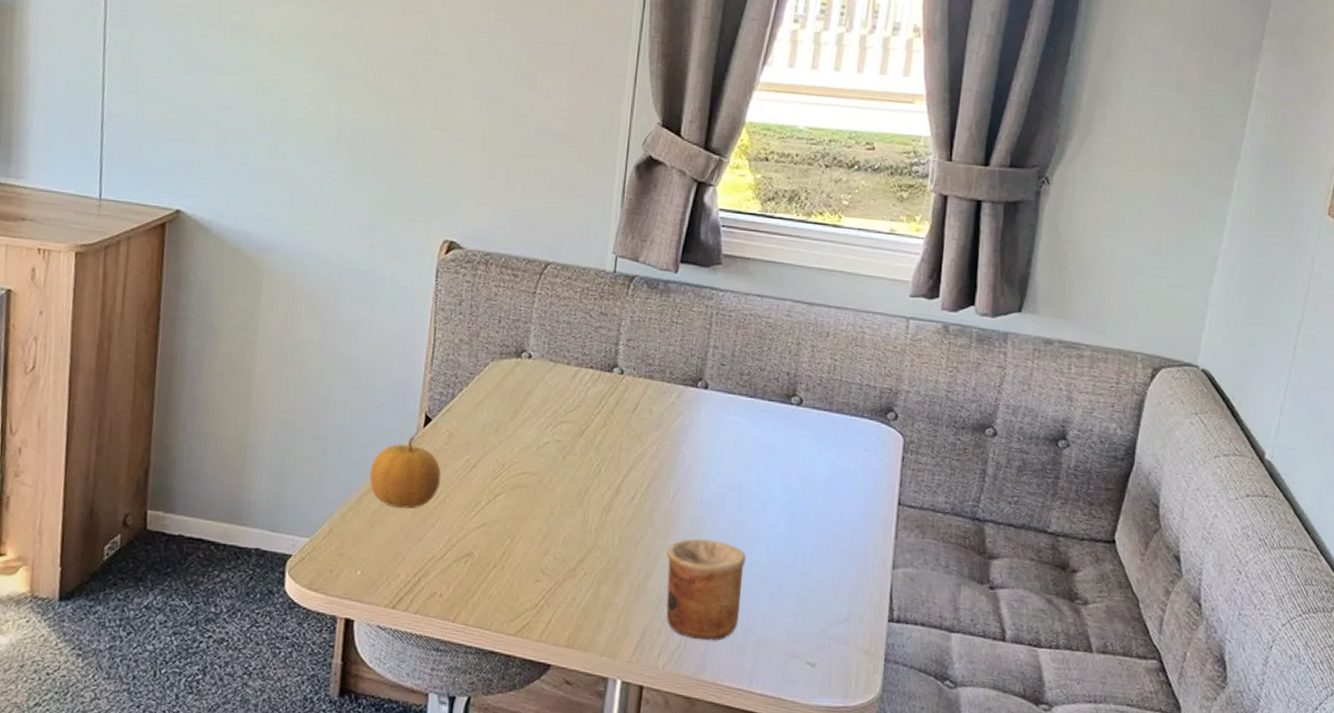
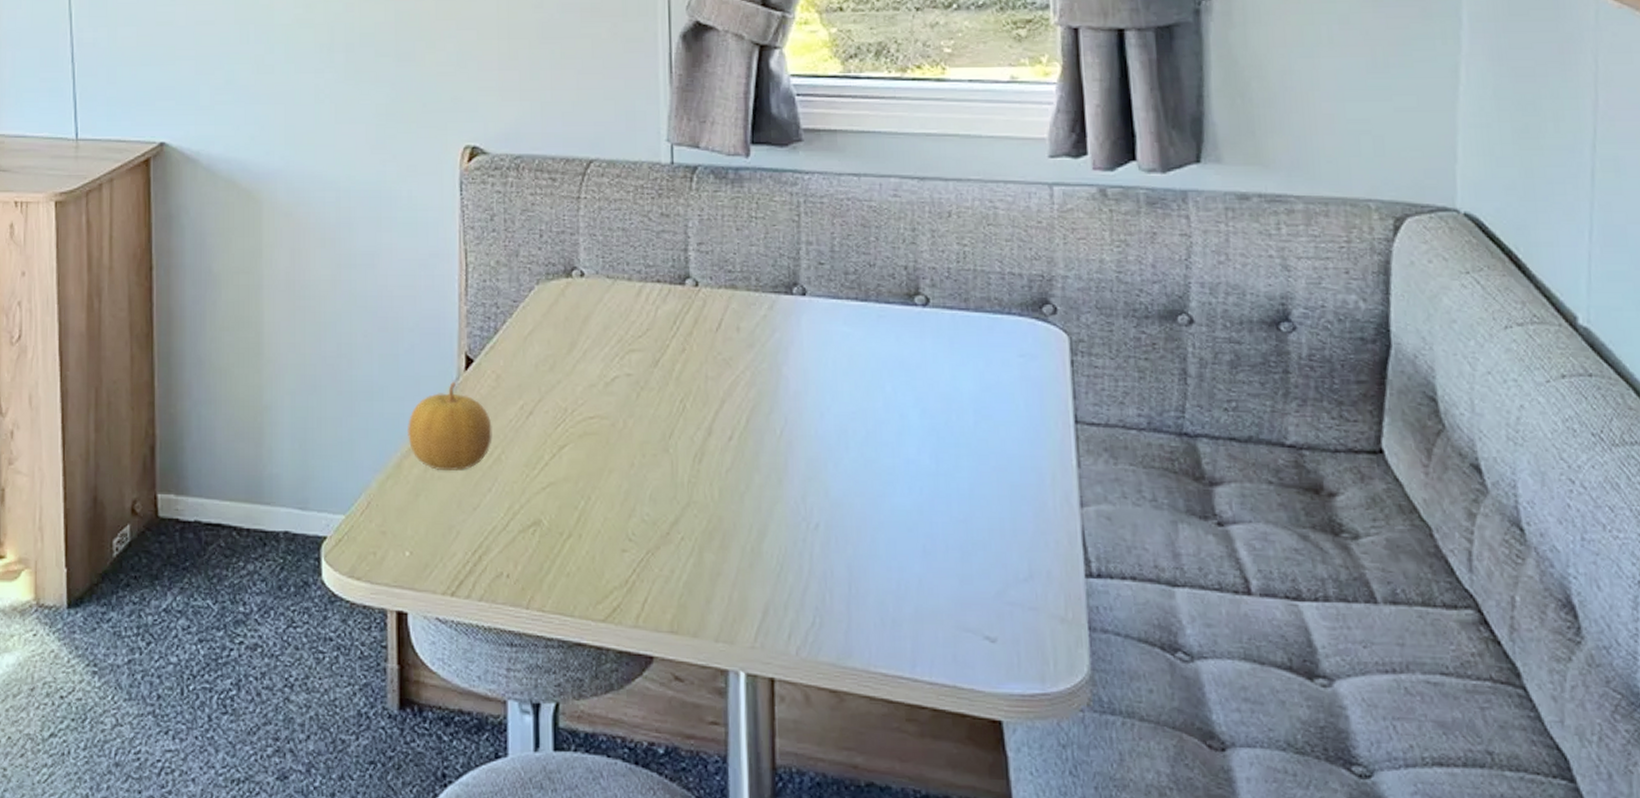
cup: present [666,538,747,641] -> none [781,484,886,615]

